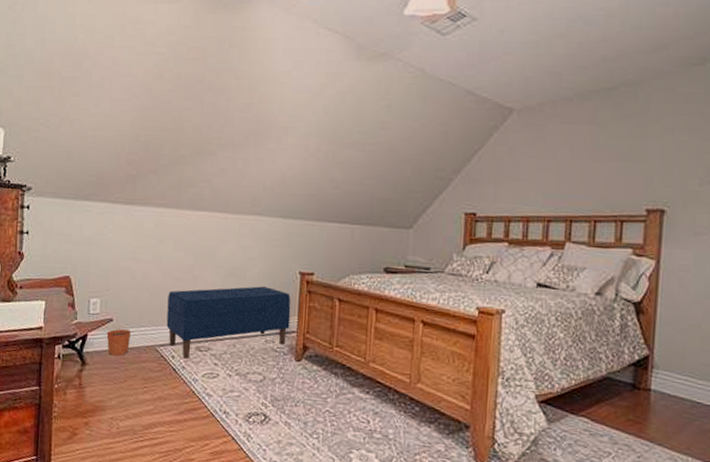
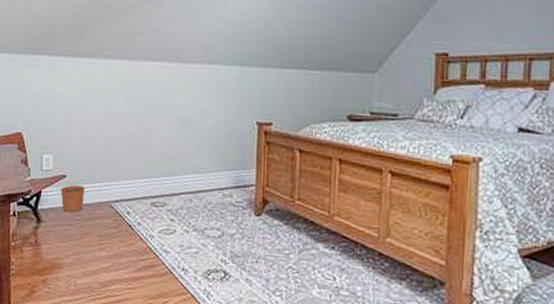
bench: present [166,286,291,359] -> none [120,138,249,215]

